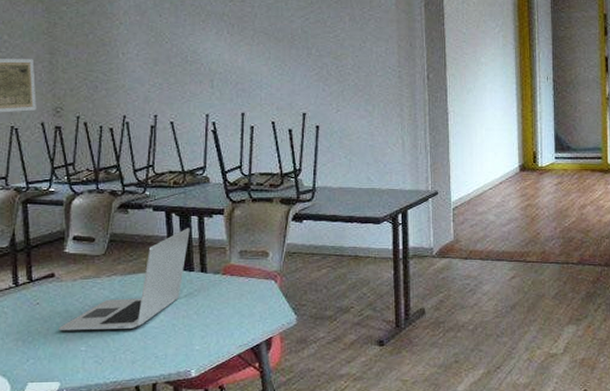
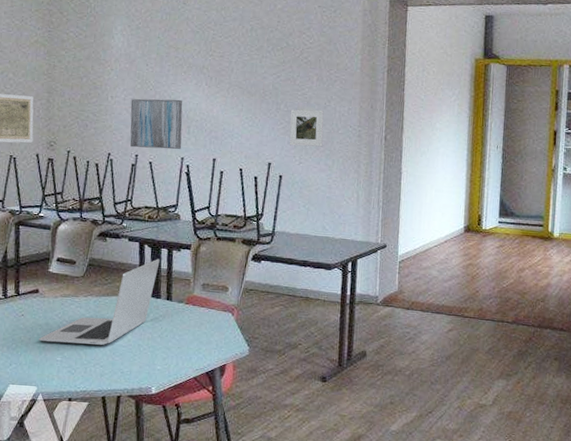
wall art: none [145,51,206,108] -> present [130,98,183,150]
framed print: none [323,52,361,93] -> present [289,109,324,147]

